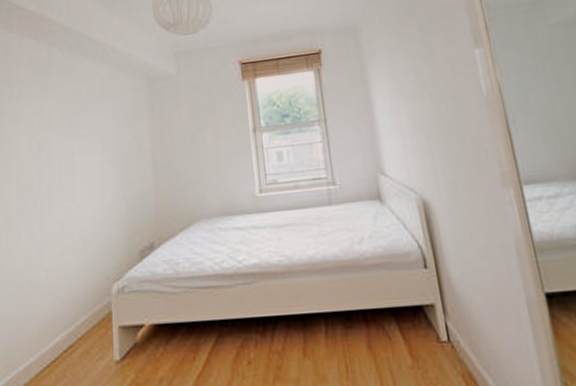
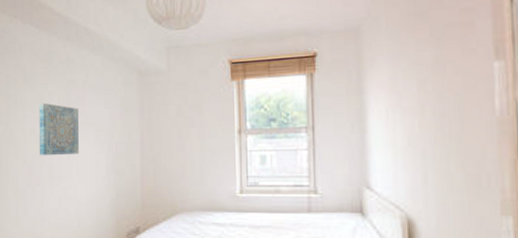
wall art: none [36,116,83,175] -> present [38,102,79,156]

